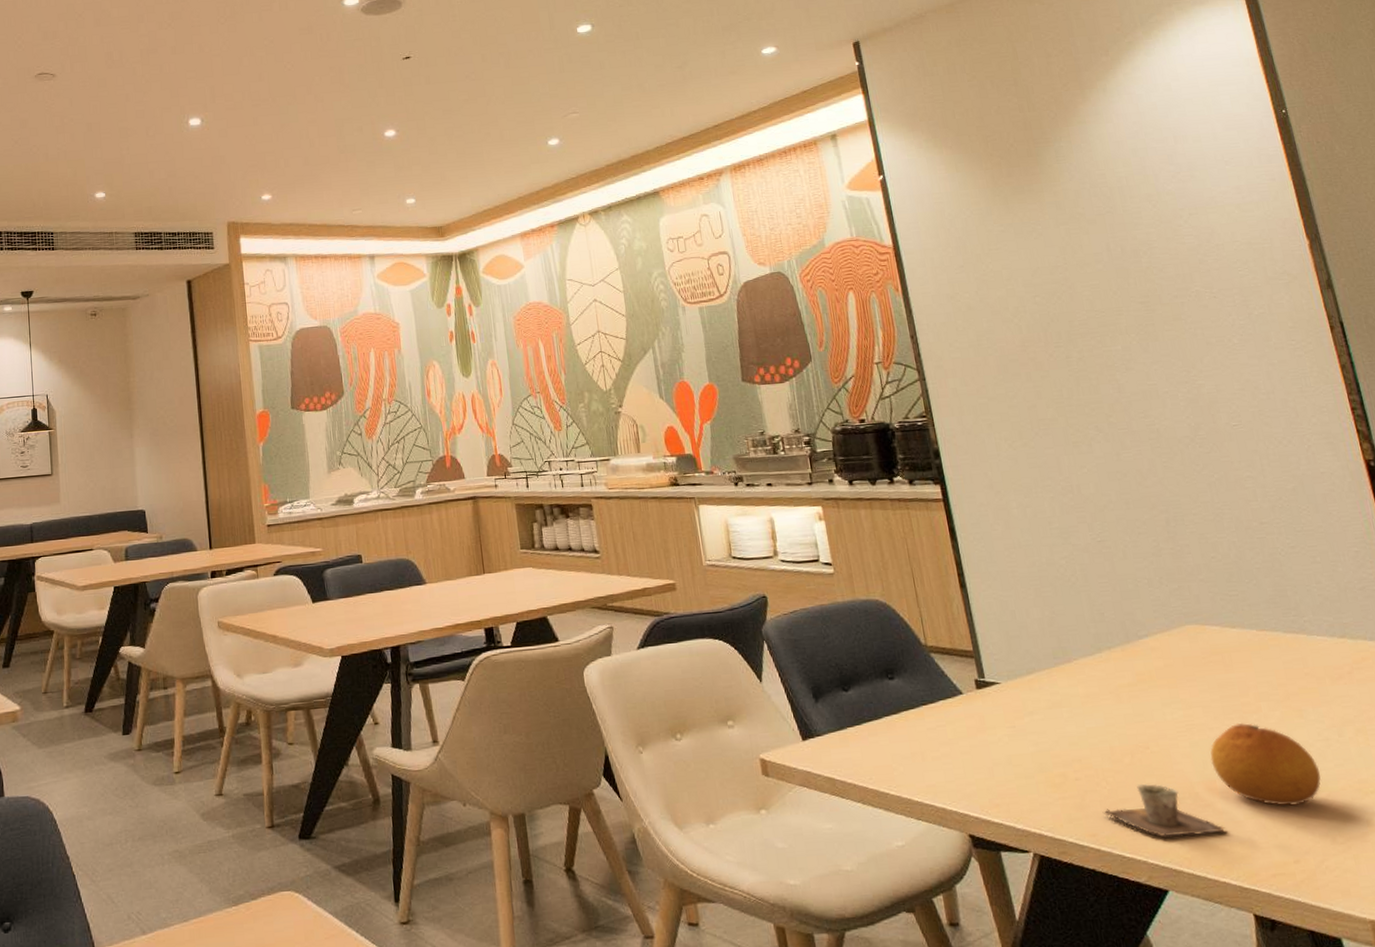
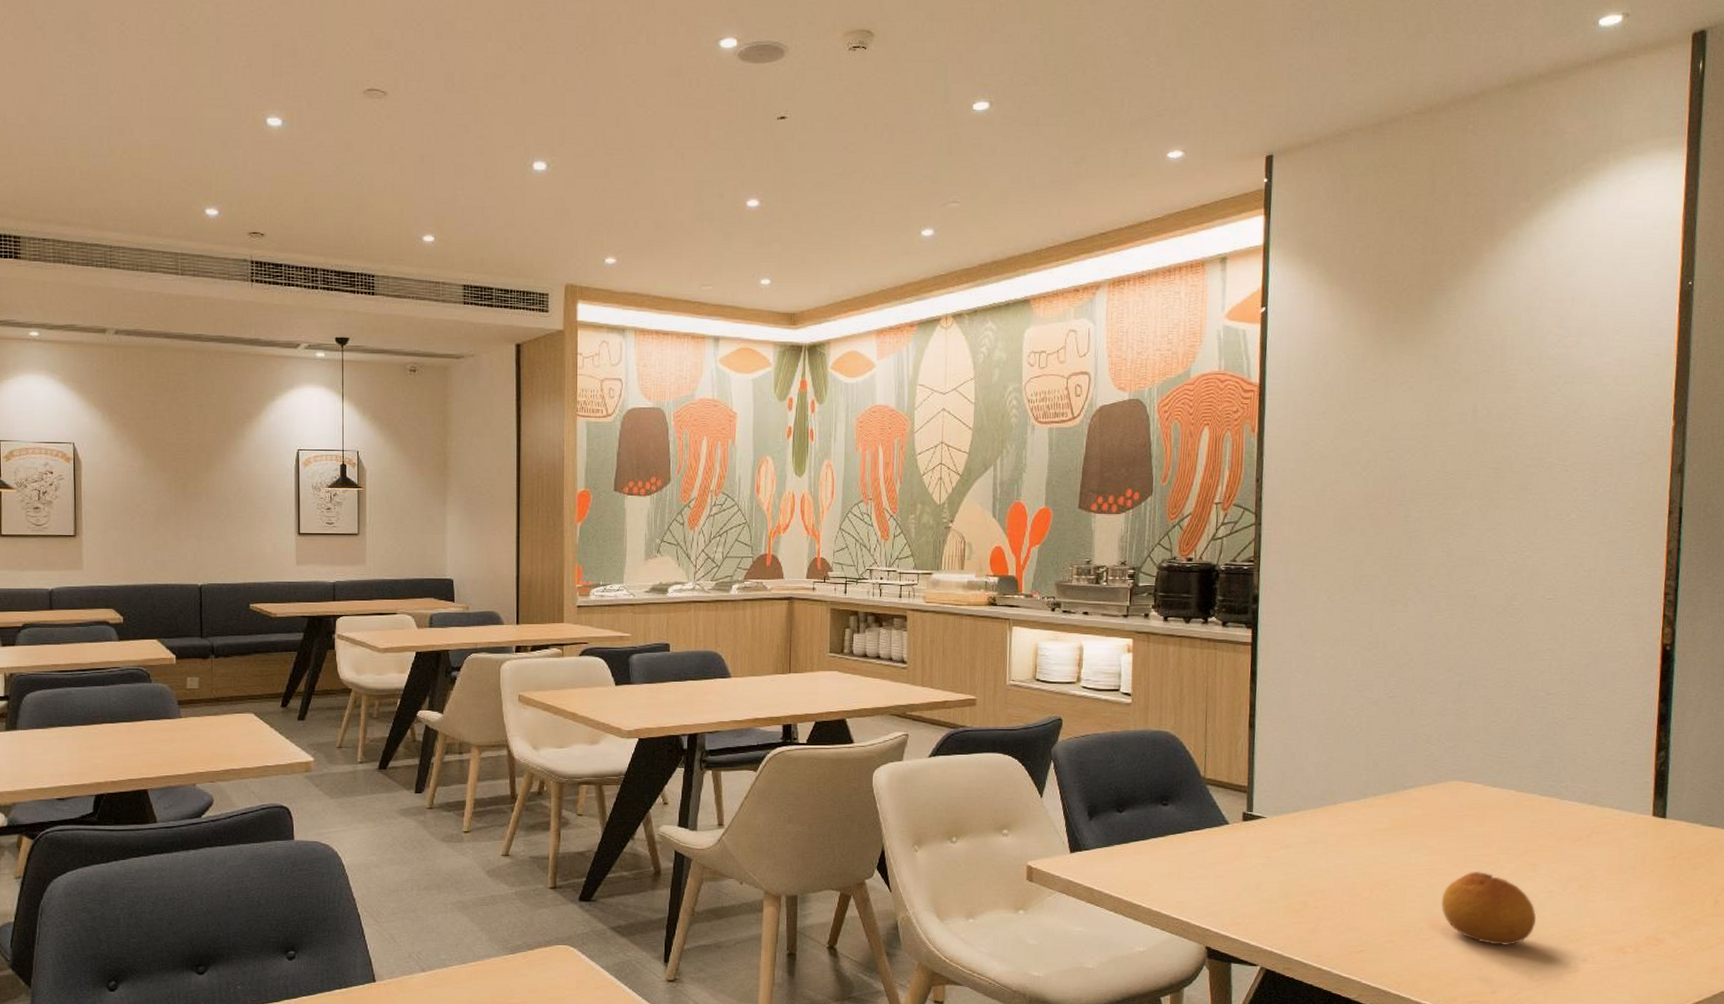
cup: present [1102,784,1228,838] -> none [1331,917,1439,963]

